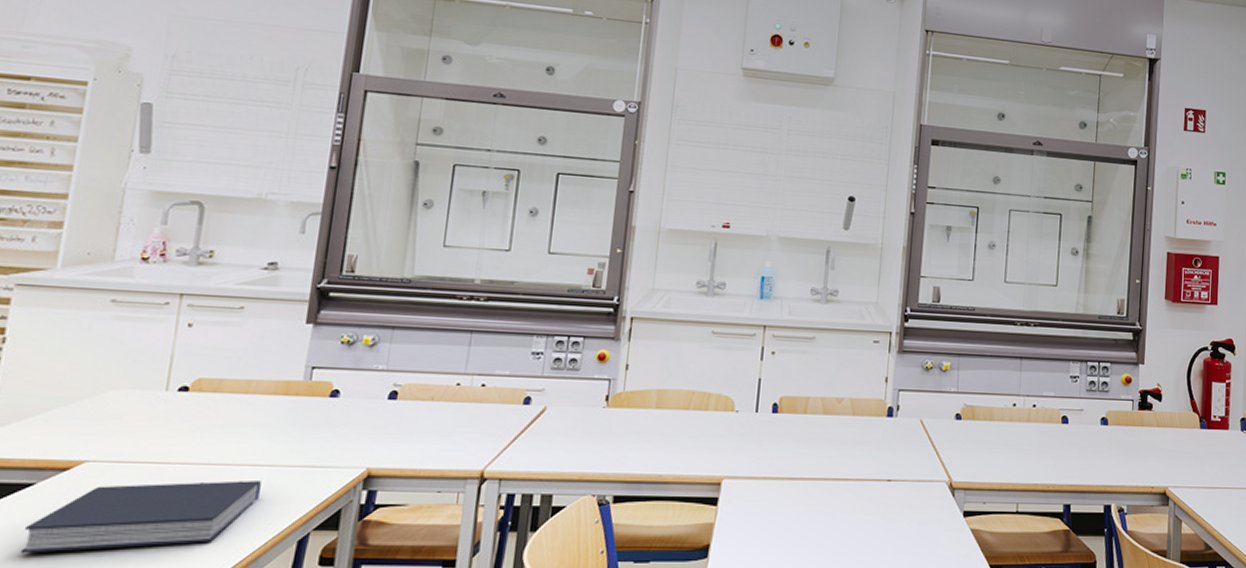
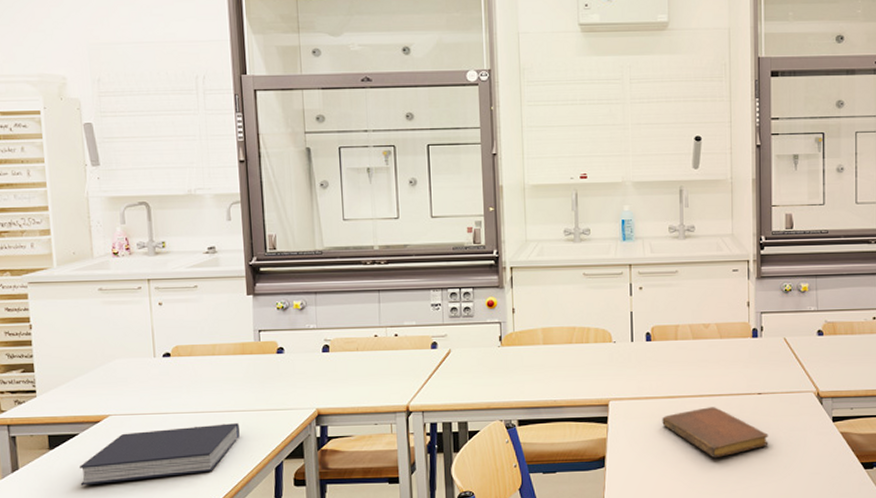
notebook: none [779,493,894,553] -> present [662,407,769,459]

